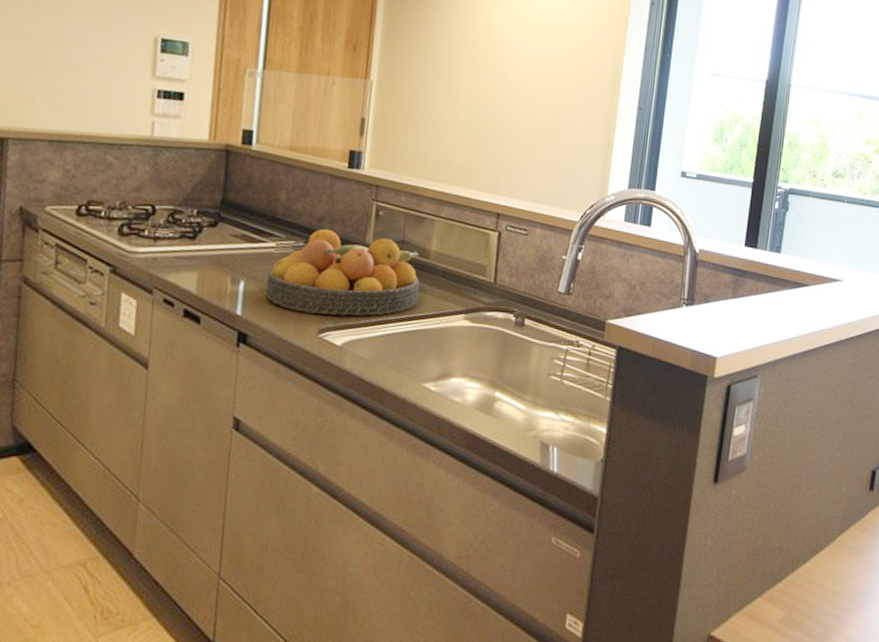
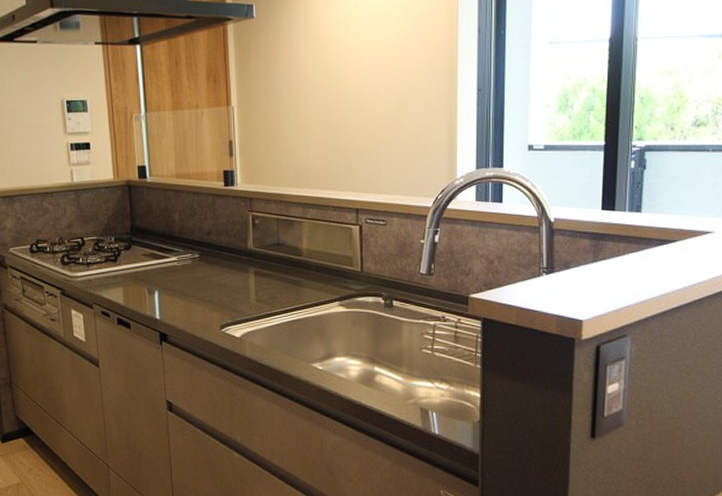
fruit bowl: present [265,228,420,316] -> none [175,240,298,312]

